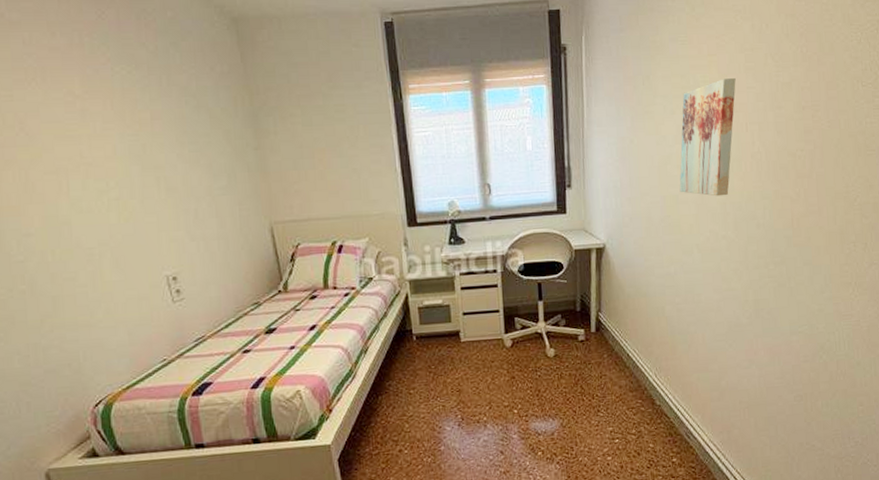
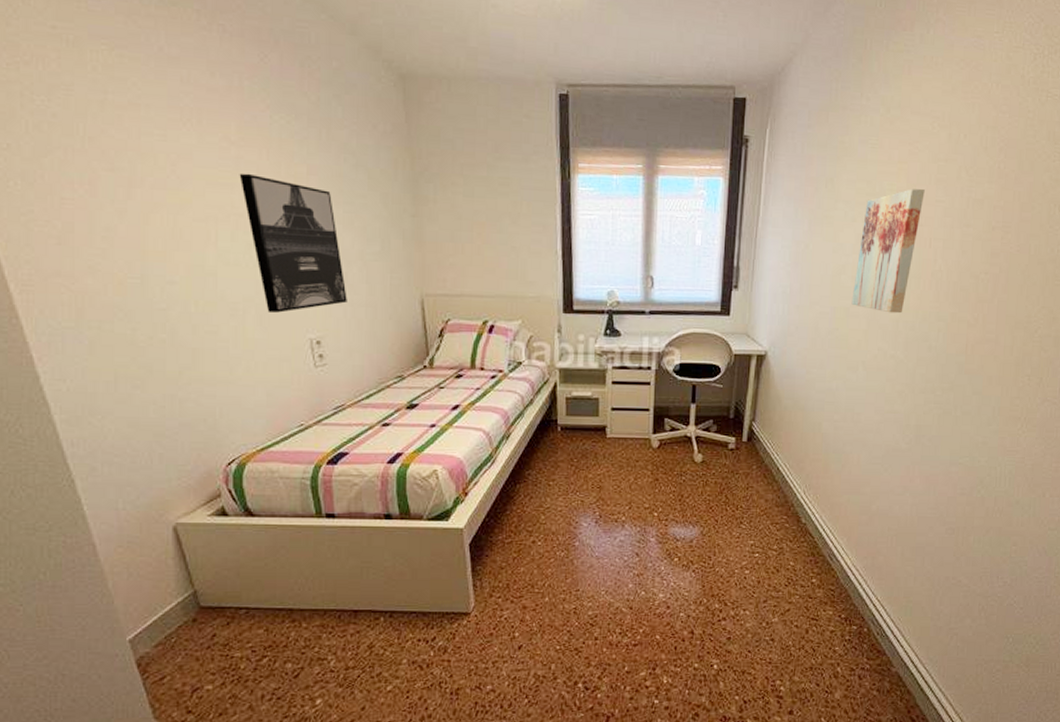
wall art: none [85,124,199,254] -> present [239,173,347,313]

